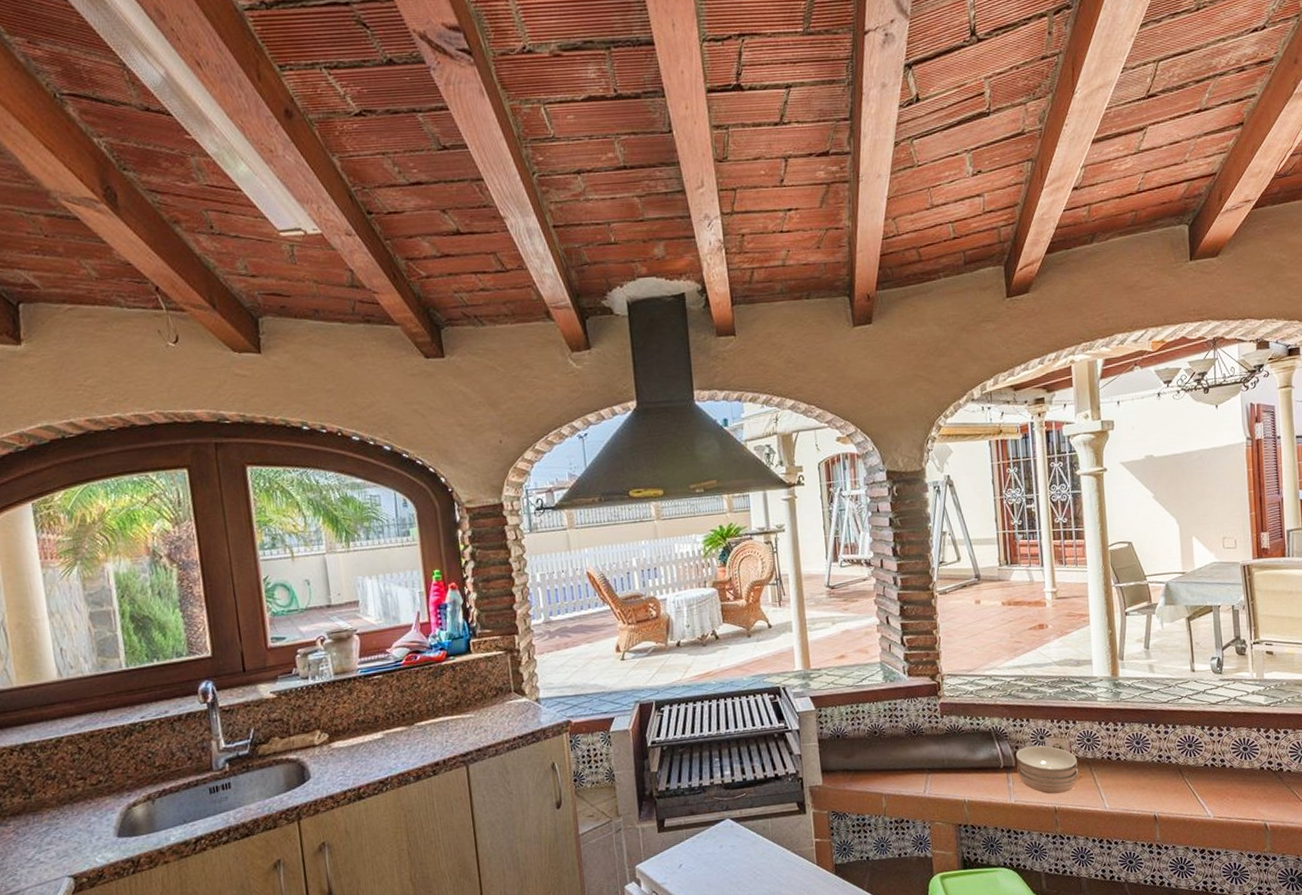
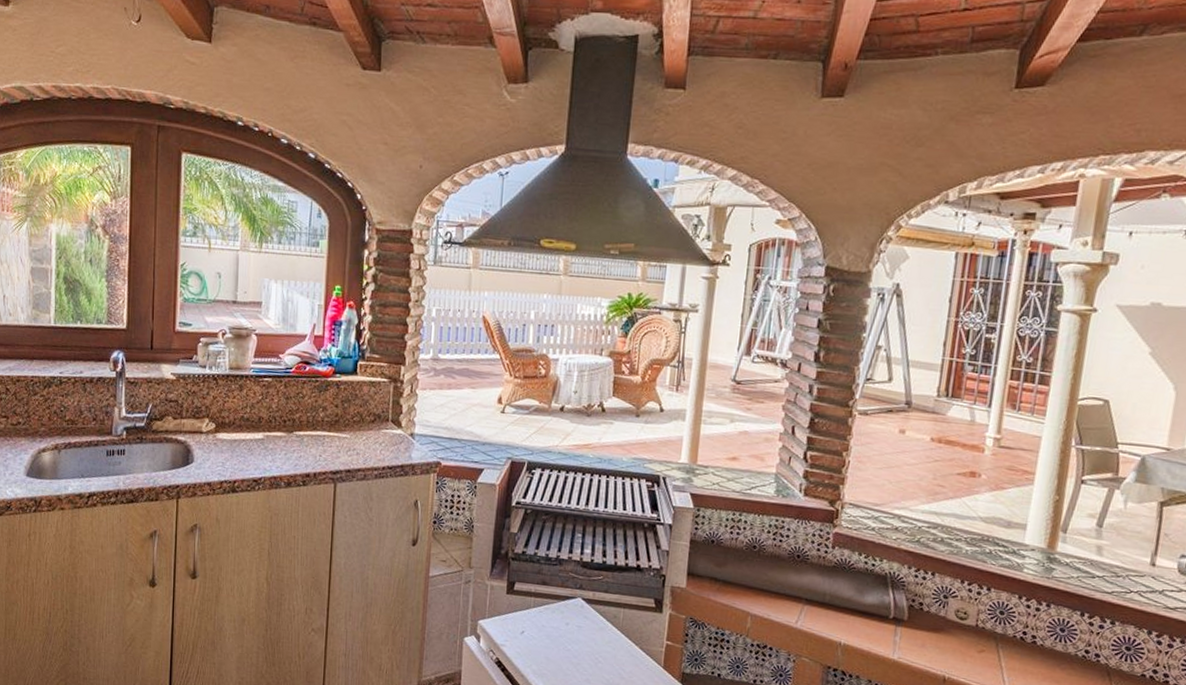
bowl: present [1016,745,1079,794] -> none [908,602,983,664]

